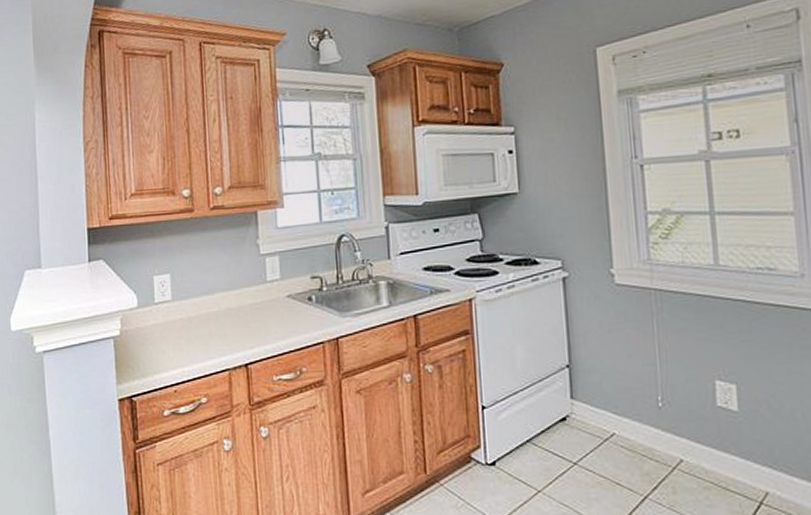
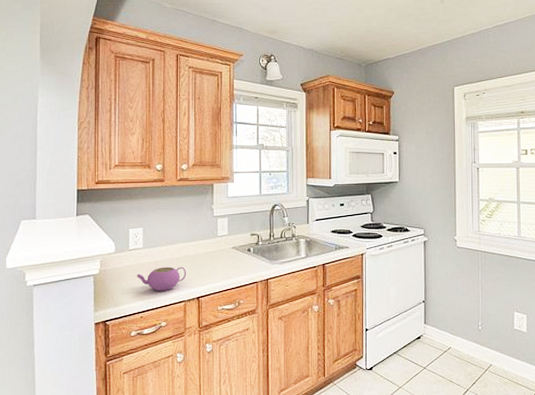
teapot: none [166,323,230,358] -> present [137,266,187,292]

